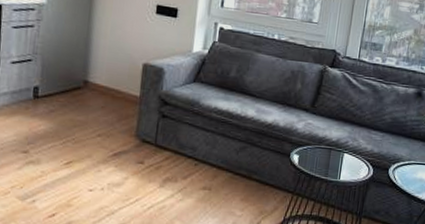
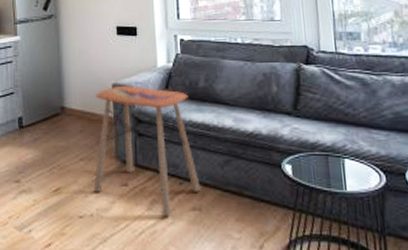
side table: none [107,65,218,194] -> present [93,85,201,216]

